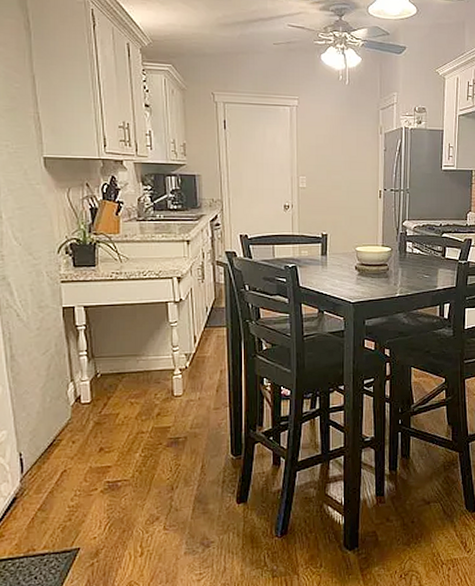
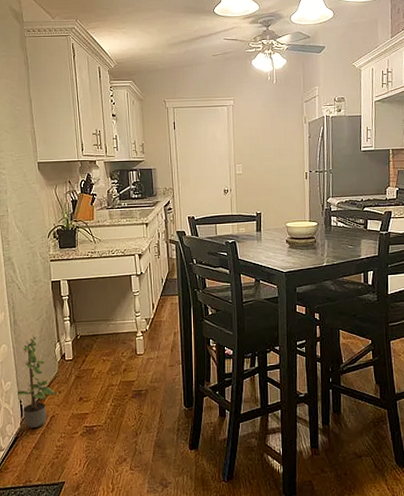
potted plant: none [15,373,71,487] -> present [17,335,58,429]

